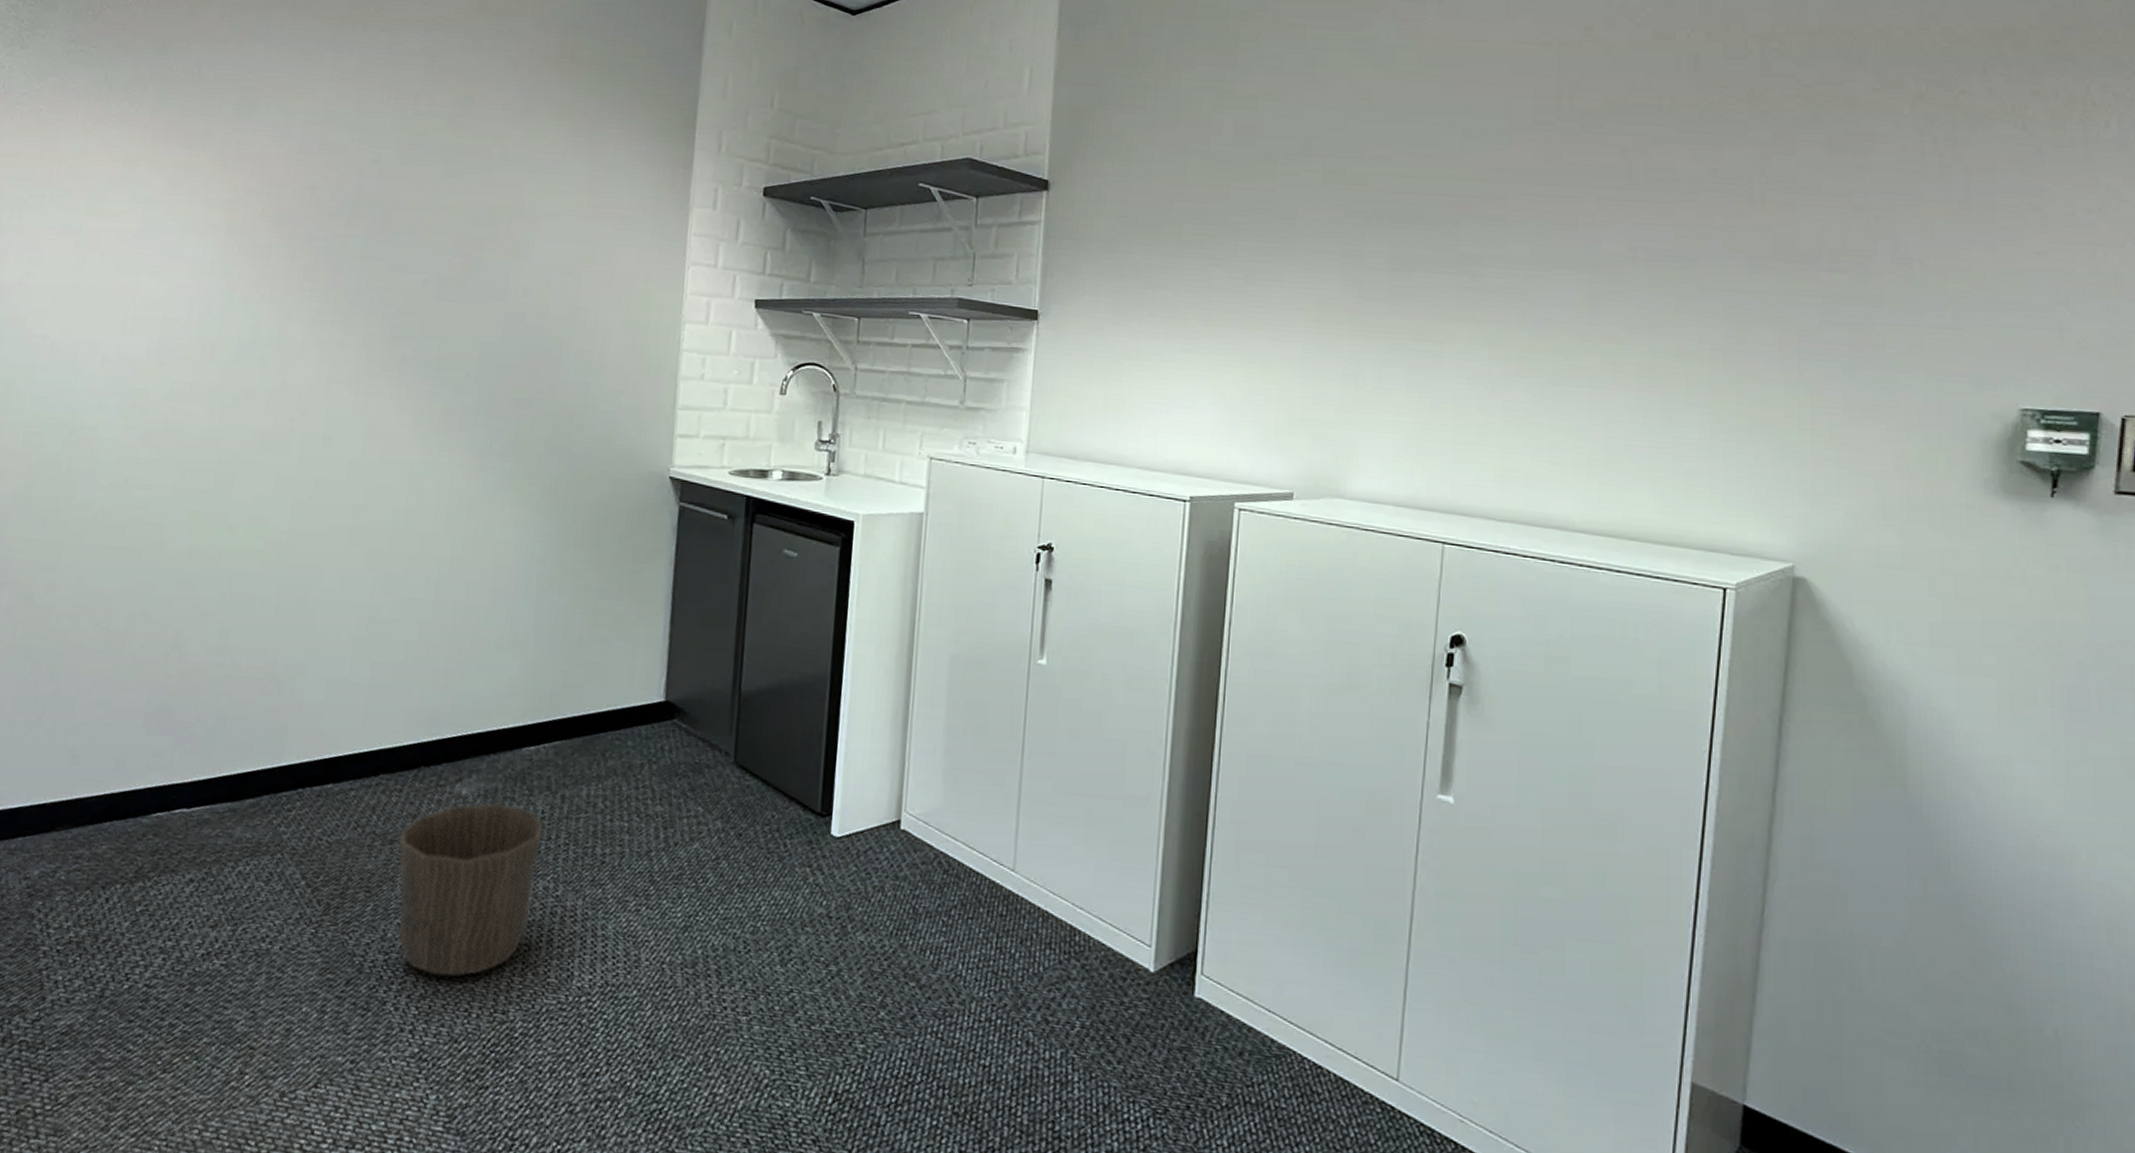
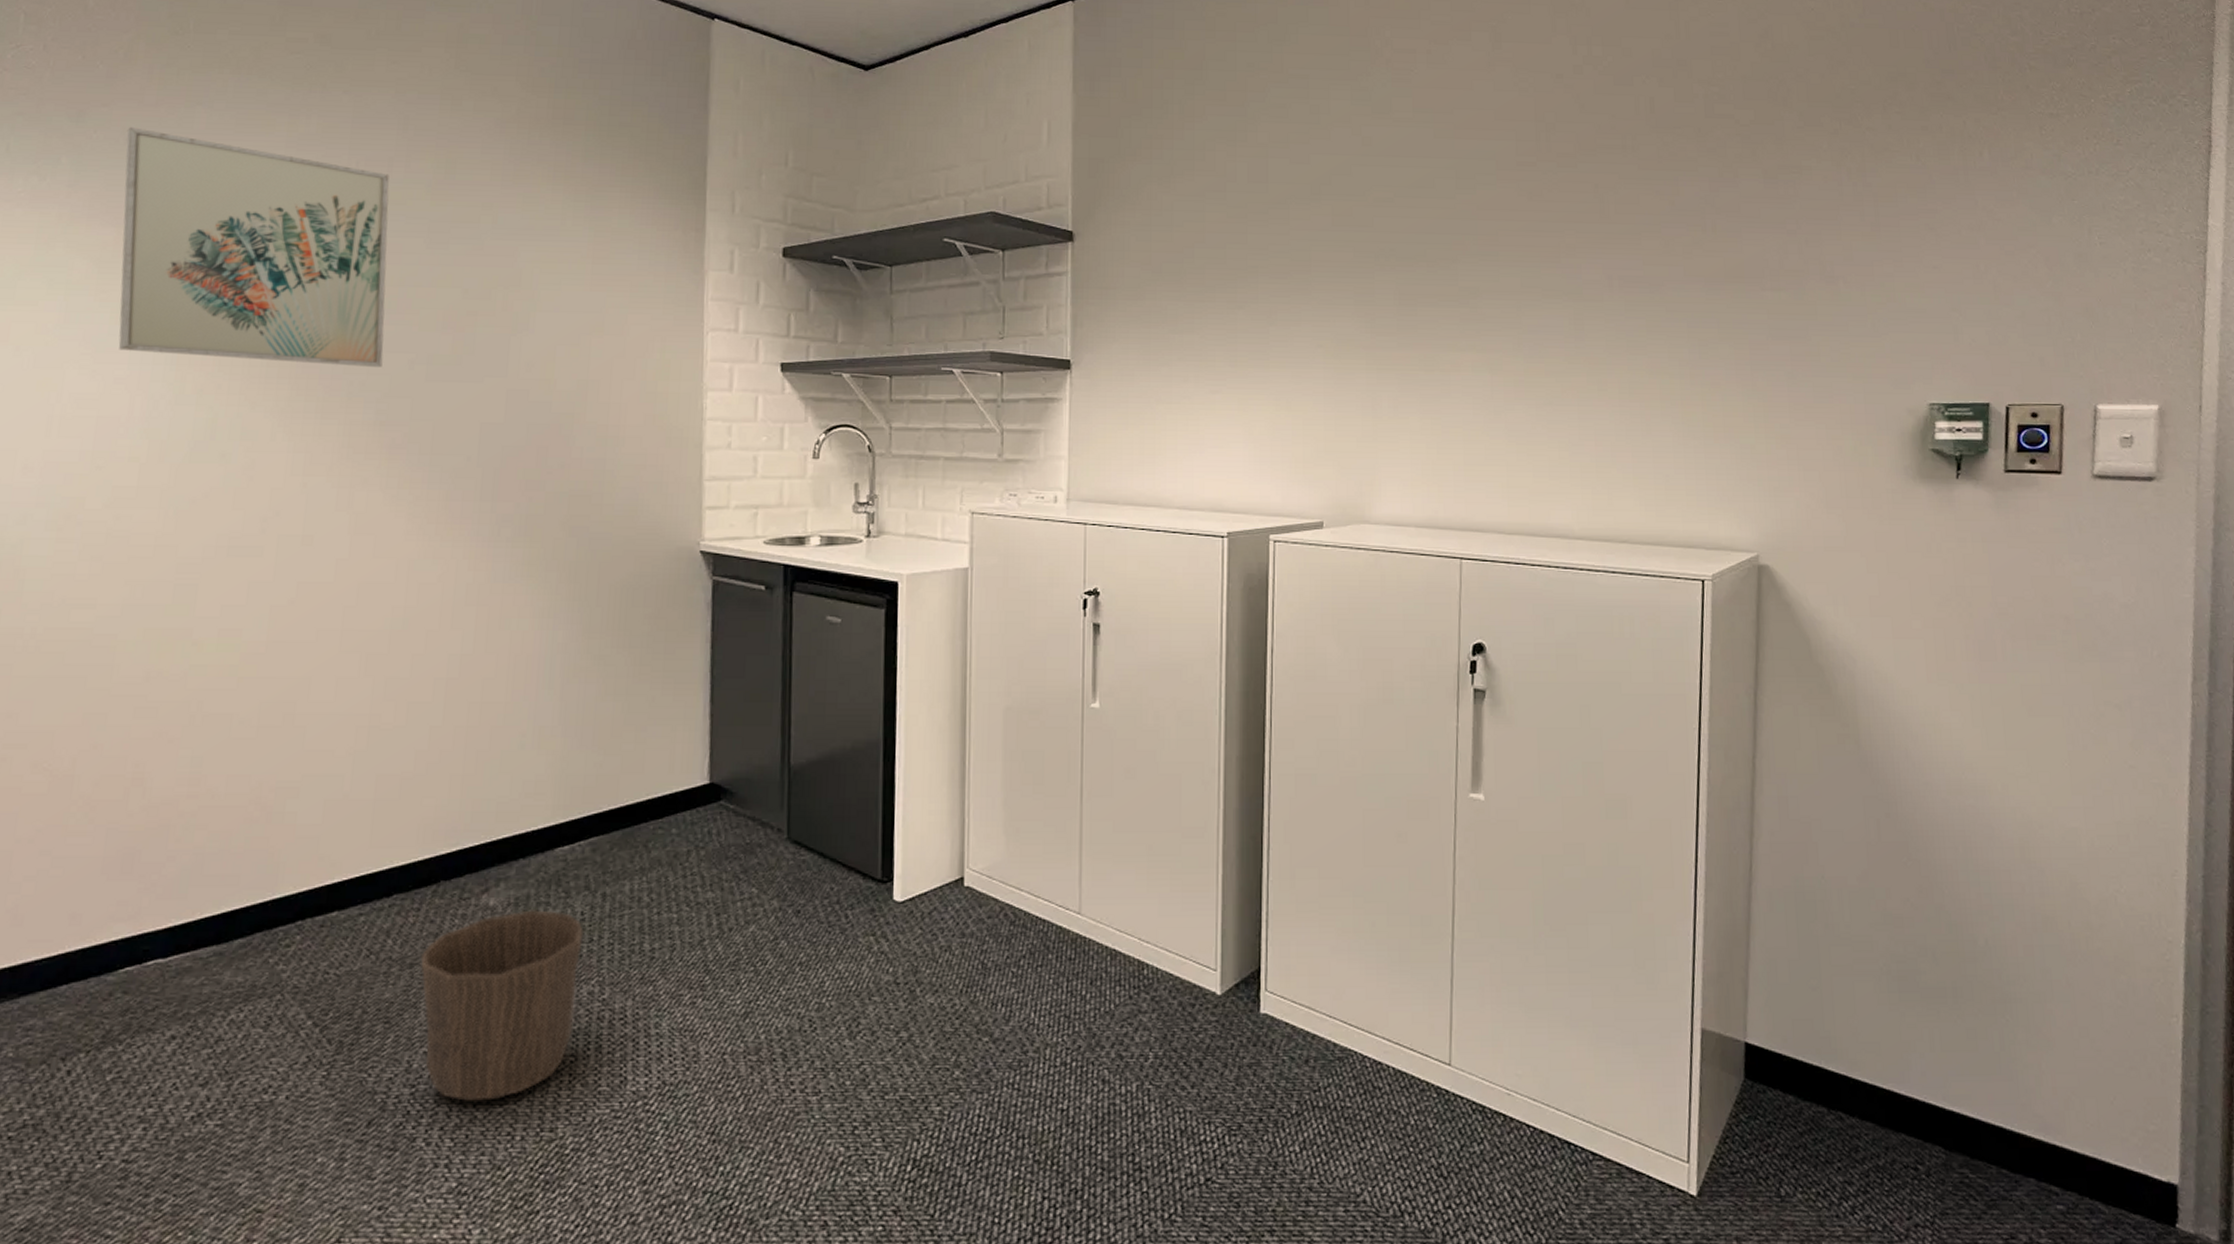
wall art: none [183,60,415,286] -> present [118,127,389,367]

